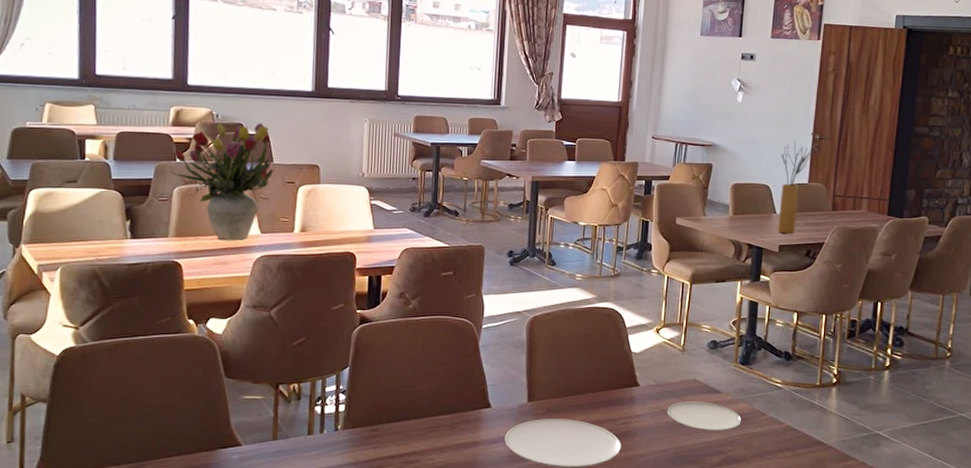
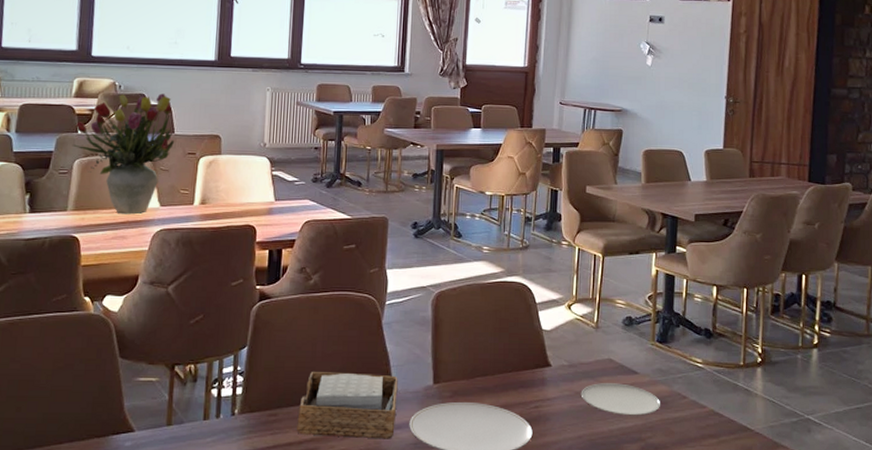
napkin holder: none [397,391,495,453] -> present [297,372,399,439]
vase: present [778,140,814,234] -> none [693,104,728,202]

